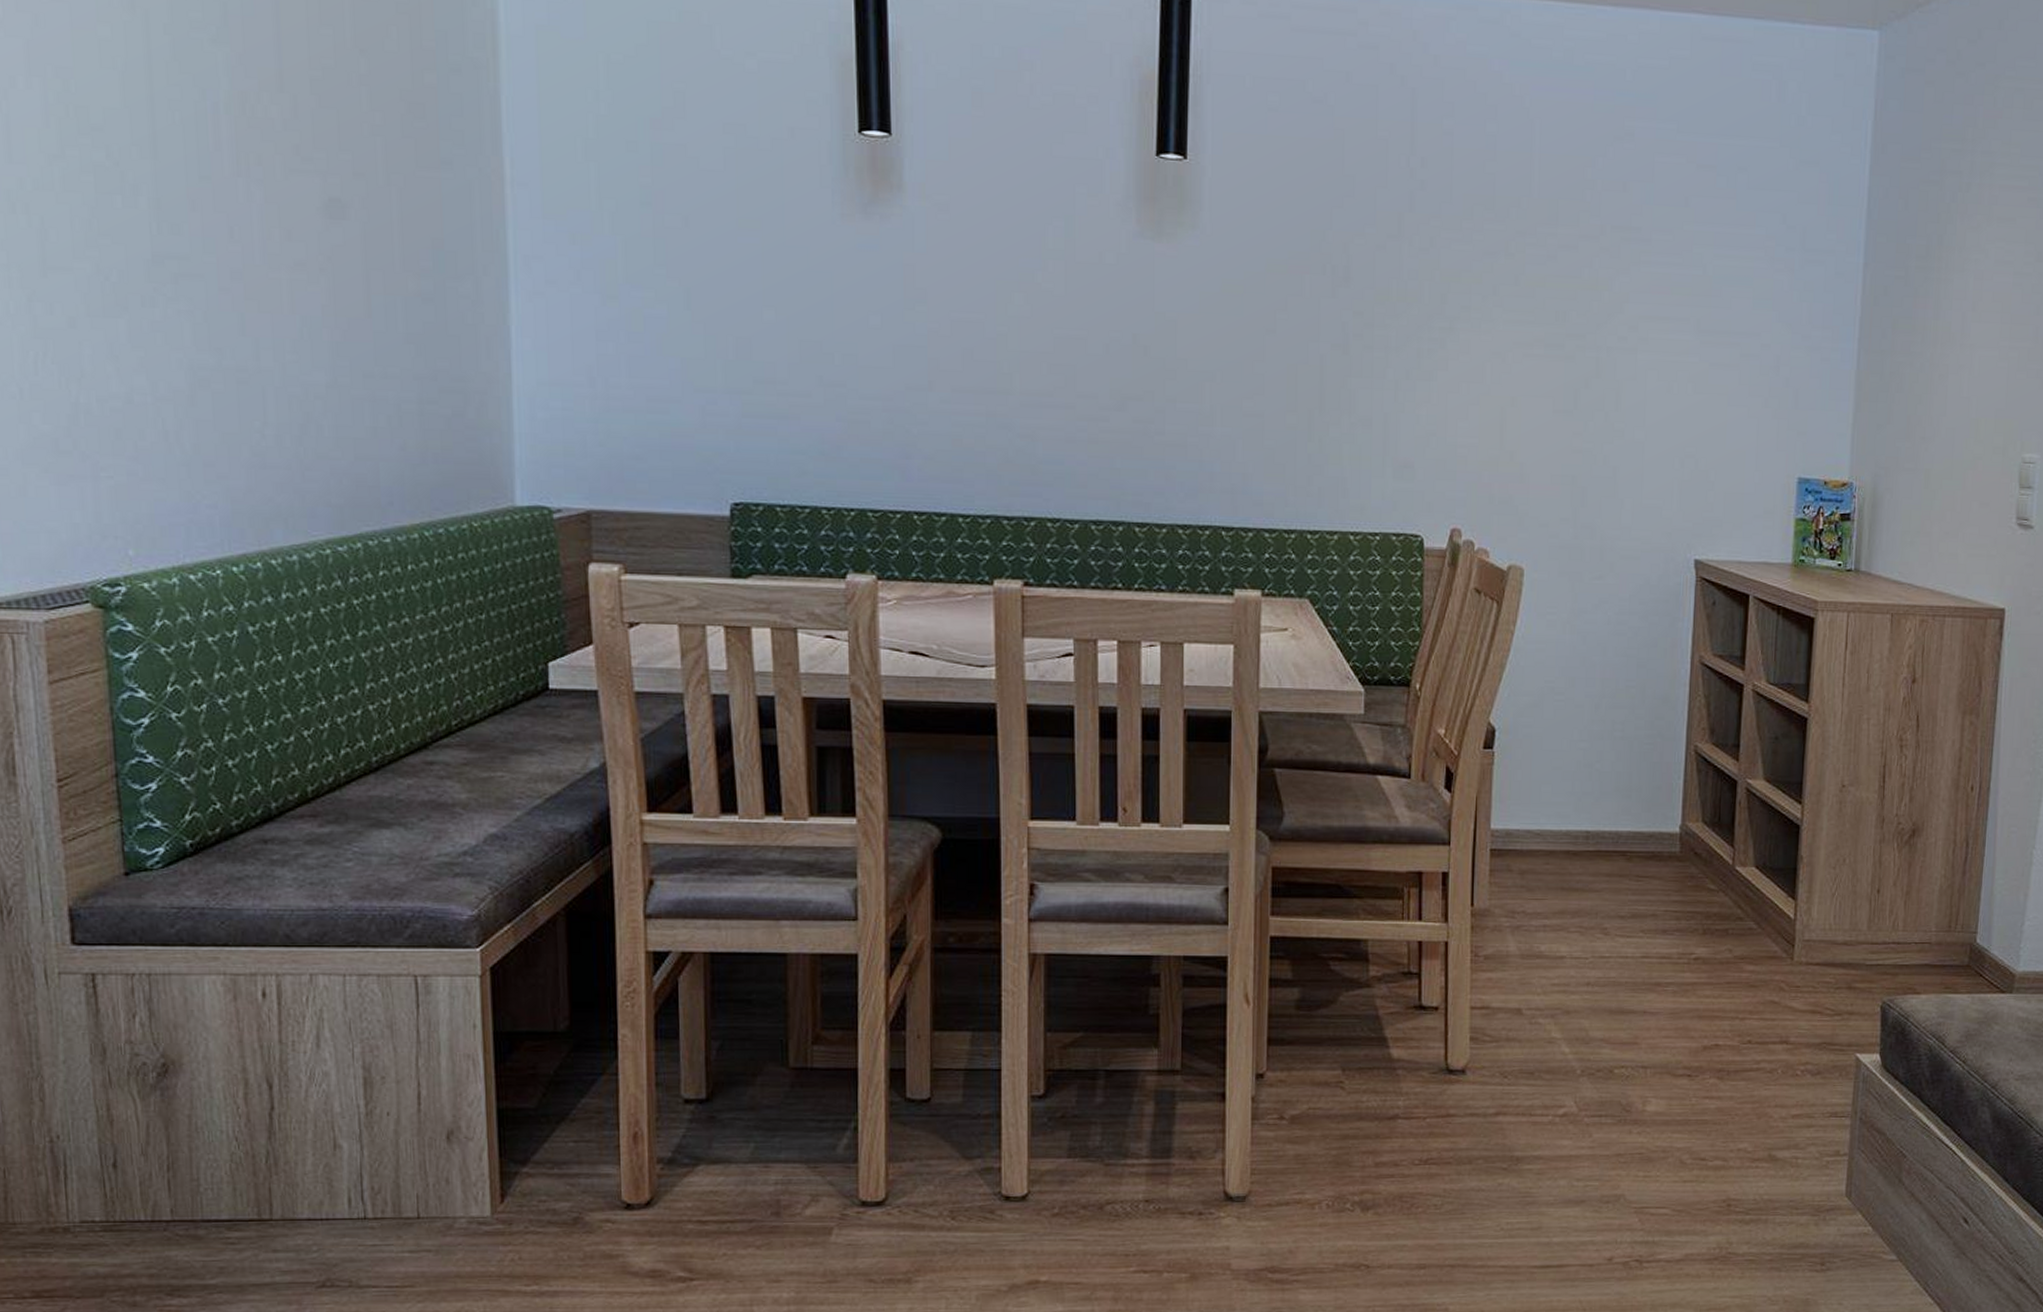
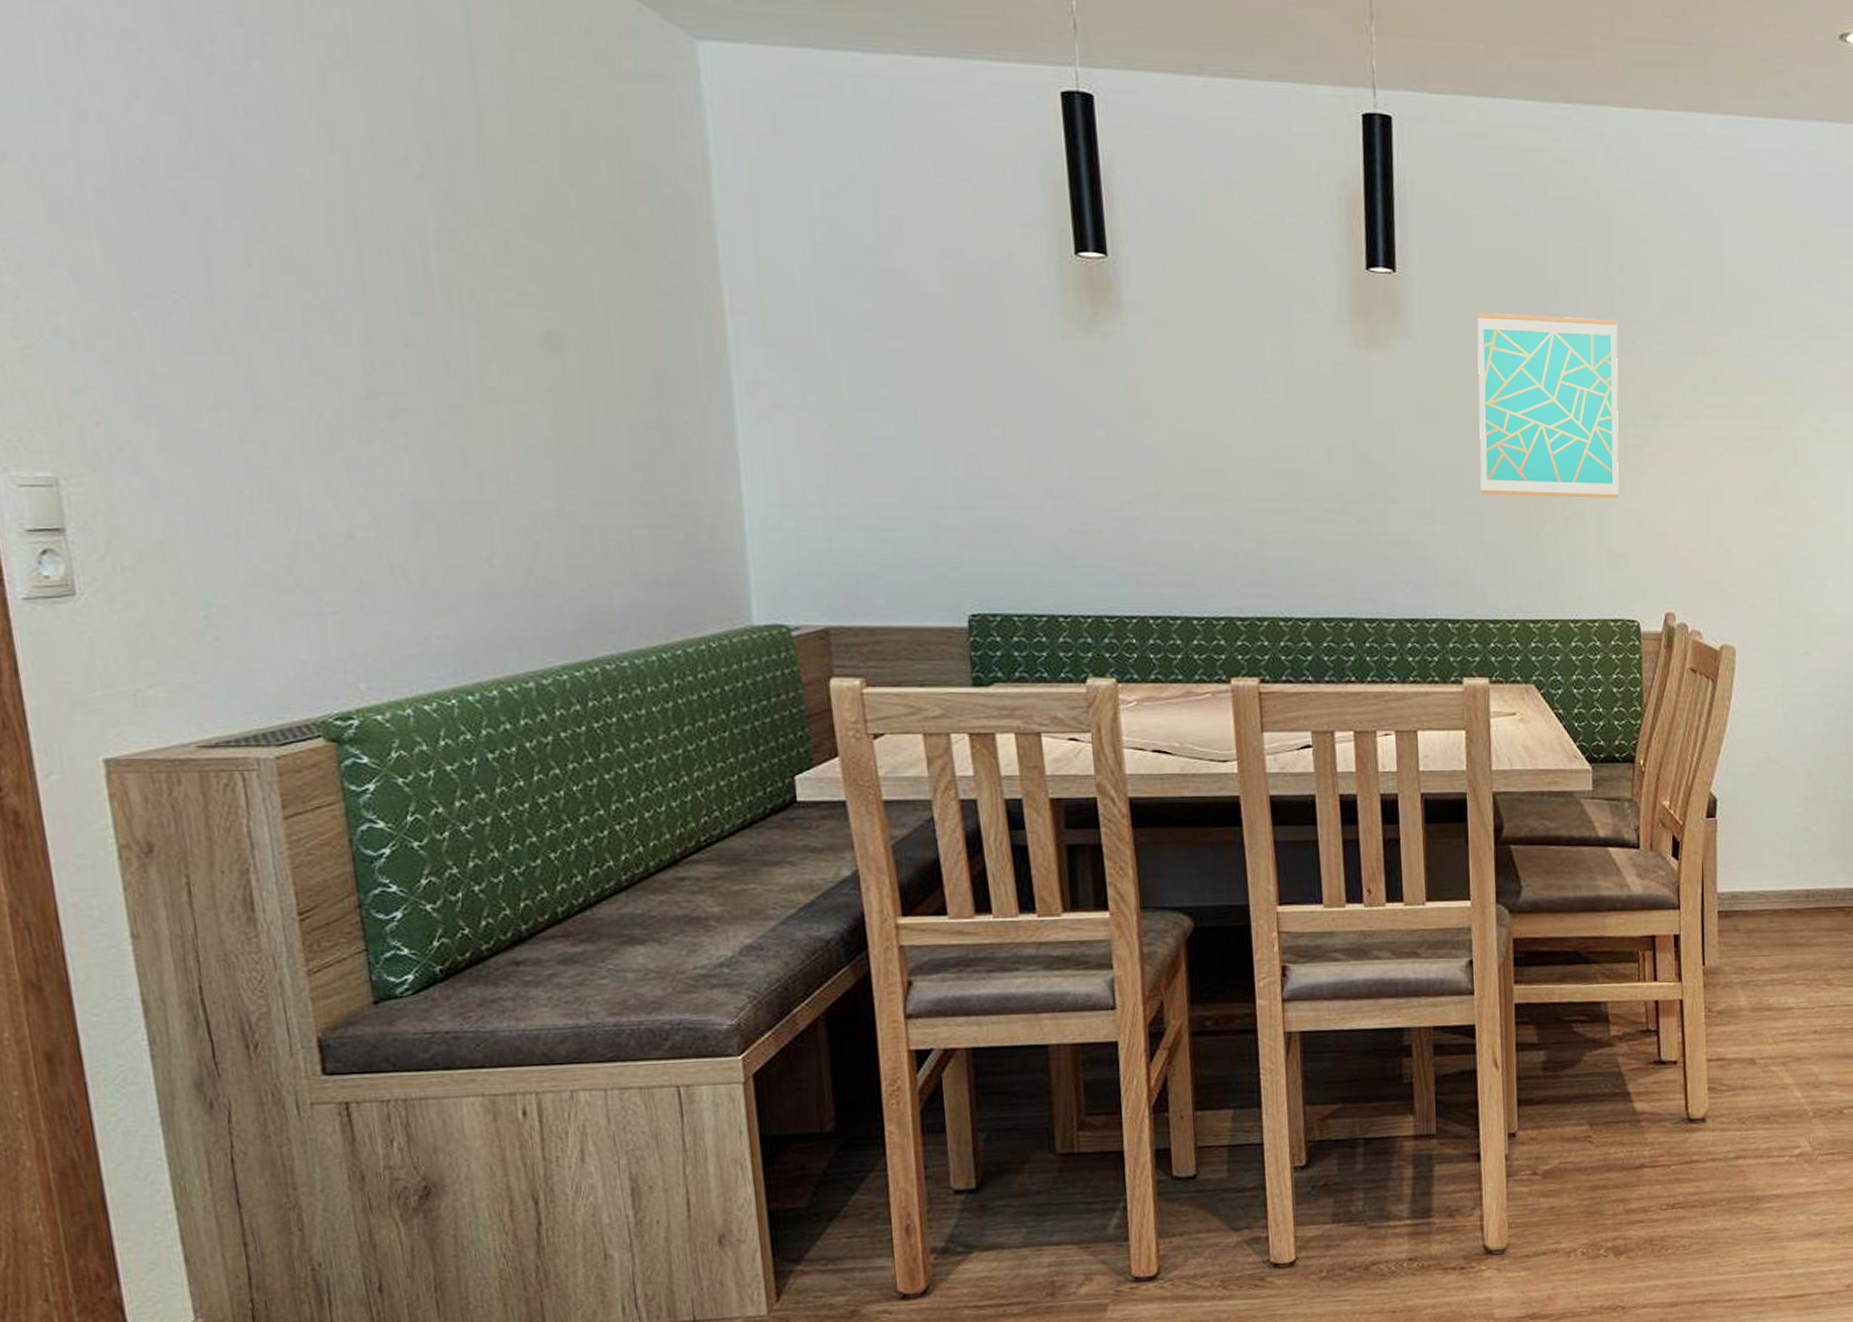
wall art: none [1263,204,1417,405] -> present [1477,313,1619,499]

